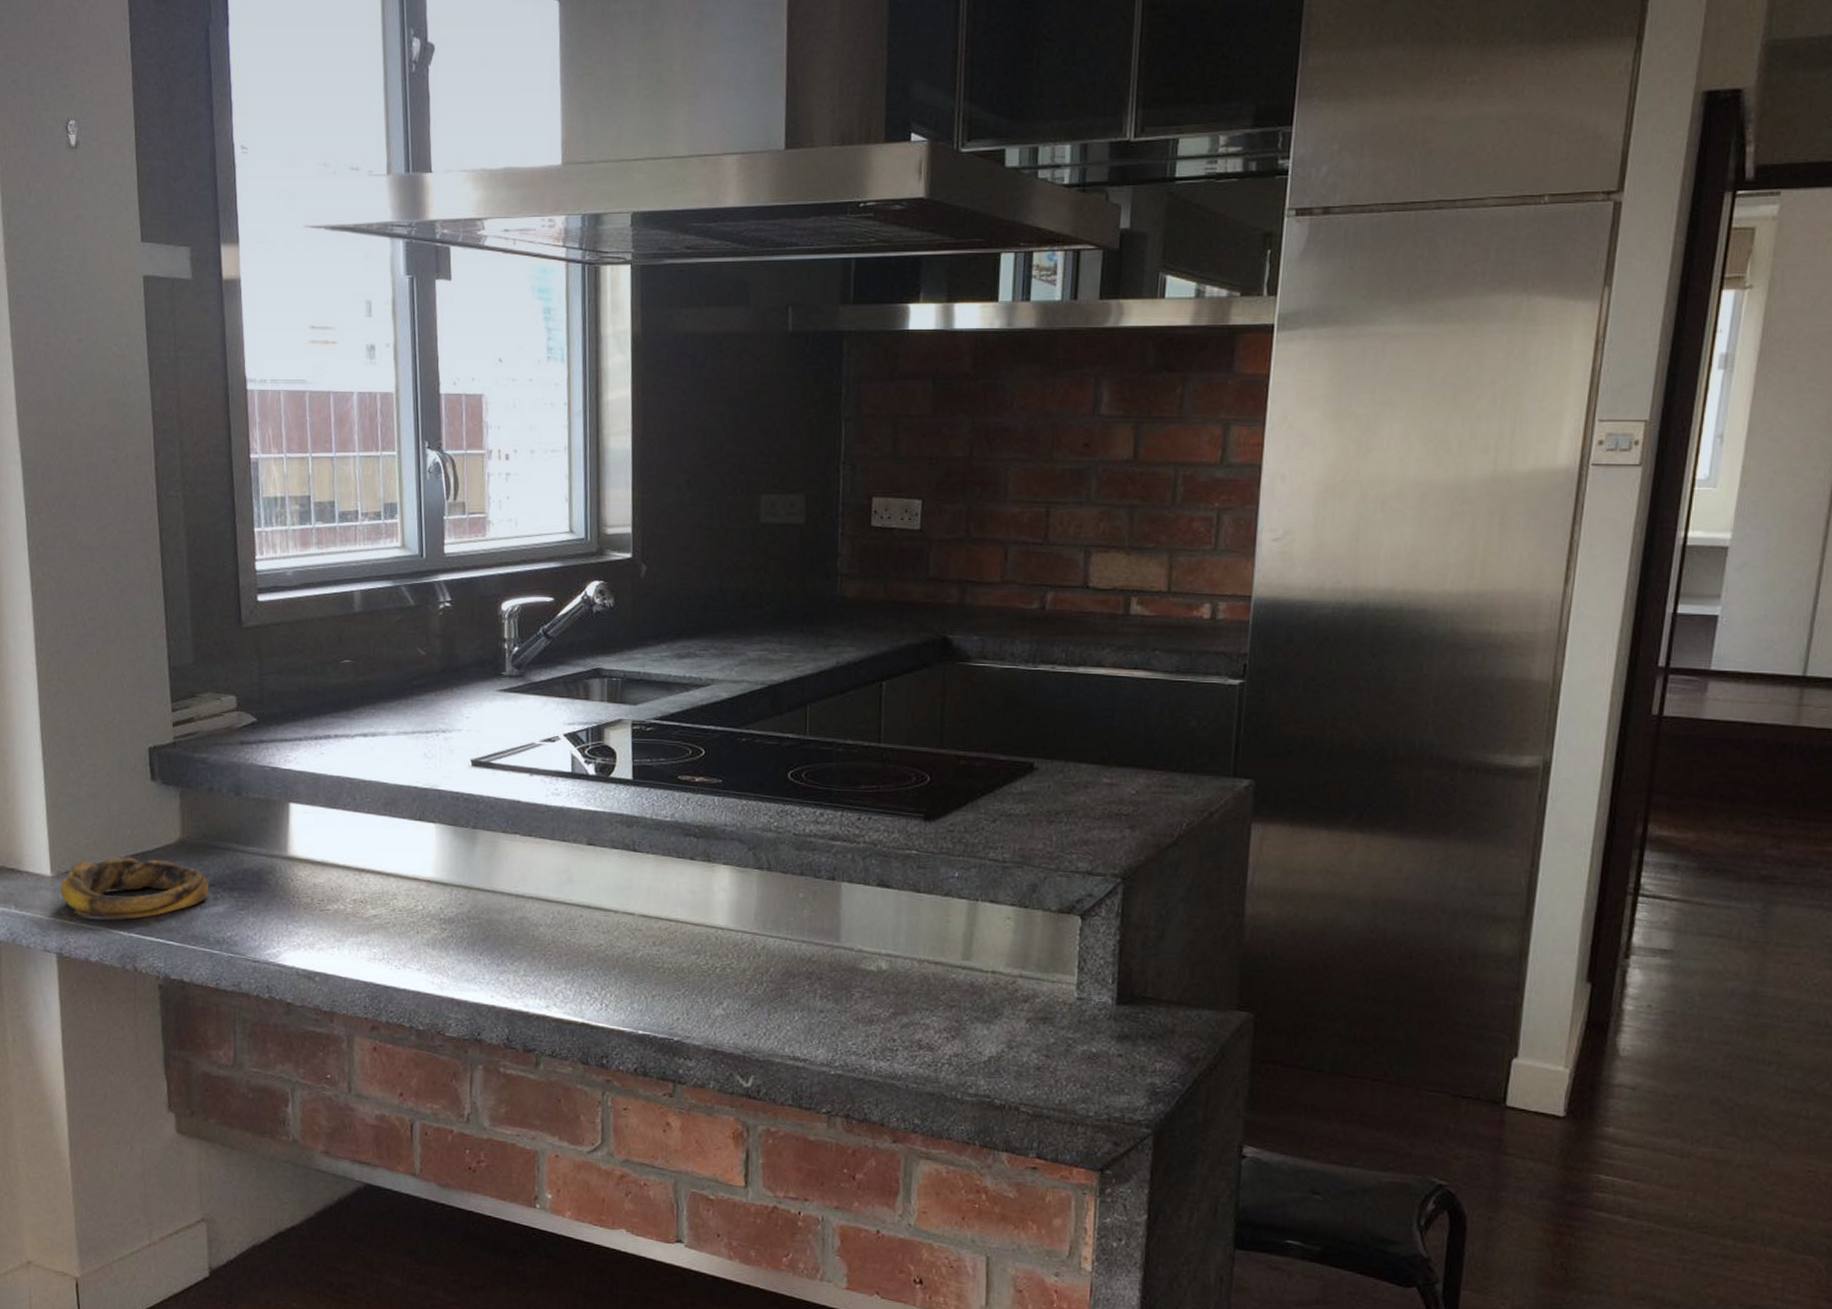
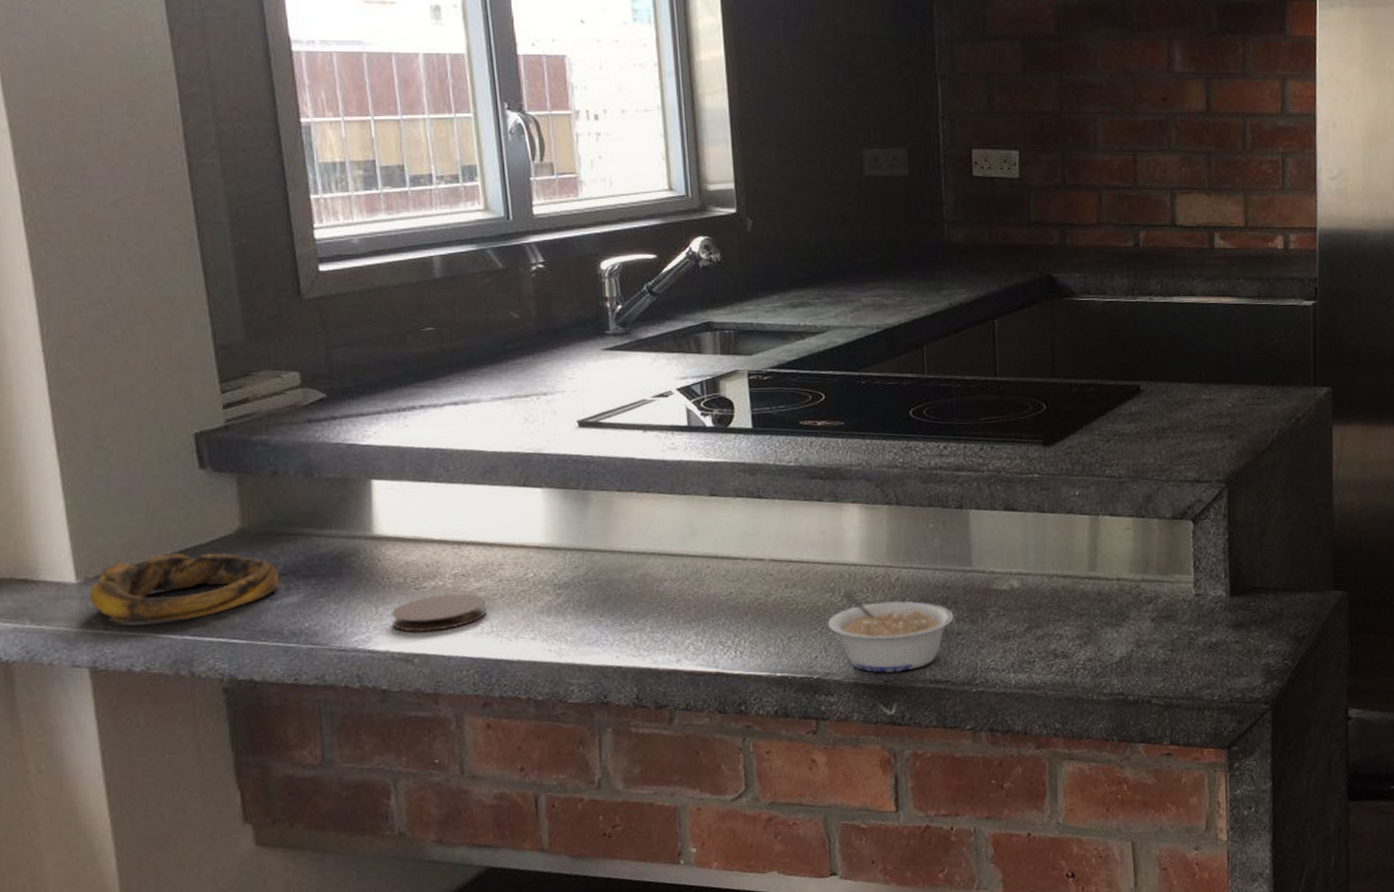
coaster: none [298,918,380,953] -> present [390,593,487,632]
legume: none [692,955,818,1045] -> present [828,591,954,673]

